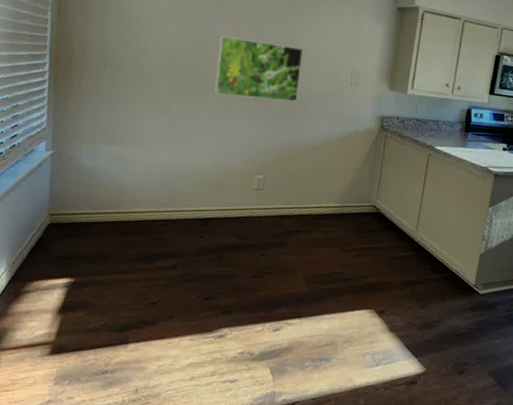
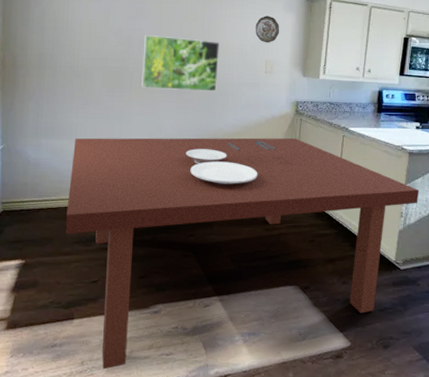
dining table: none [122,146,503,398] -> present [65,137,419,370]
decorative plate: none [342,23,368,53] -> present [255,15,280,43]

